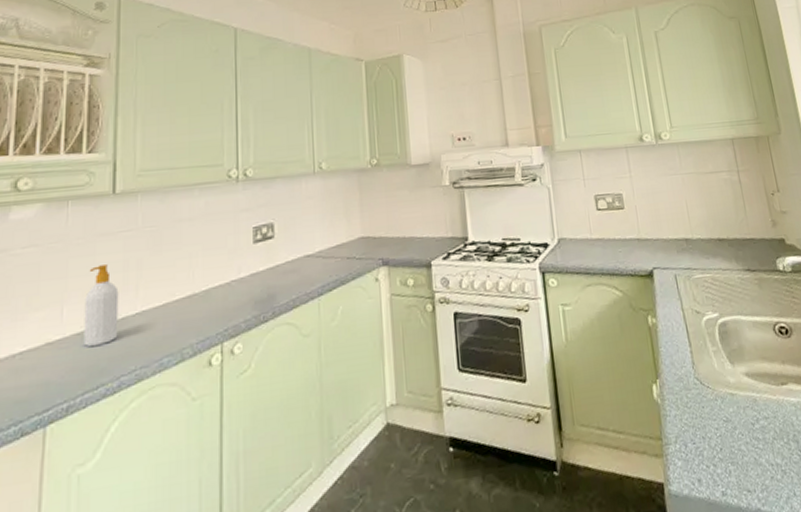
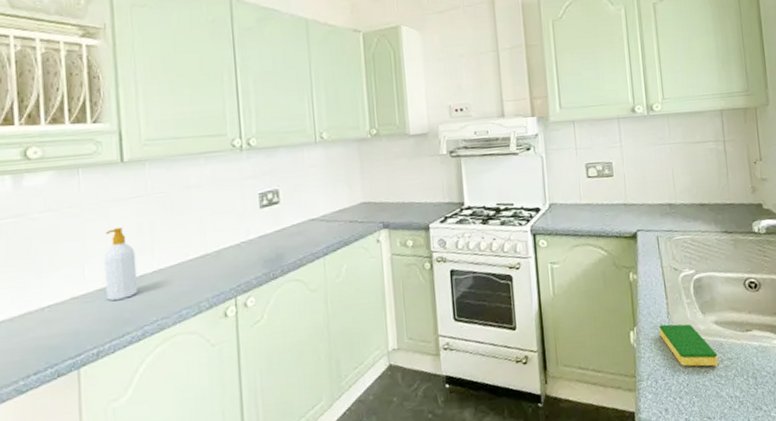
dish sponge: none [684,375,754,427] -> present [659,324,719,367]

